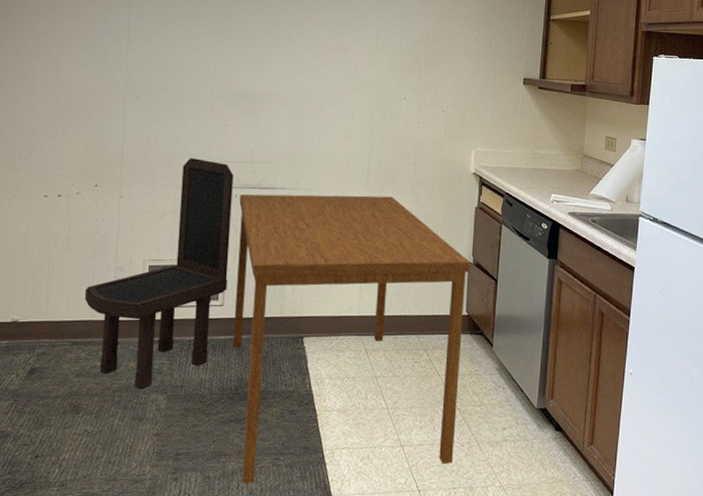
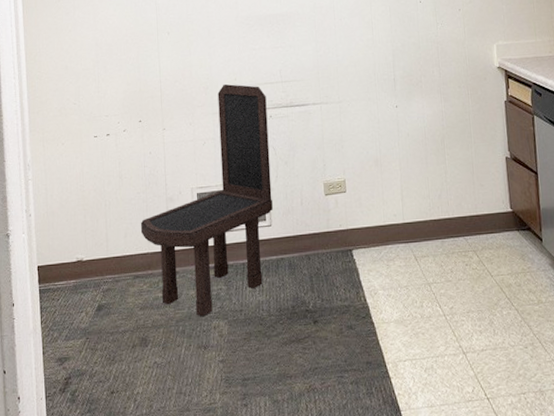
dining table: present [232,194,471,483] -> none [274,100,518,404]

